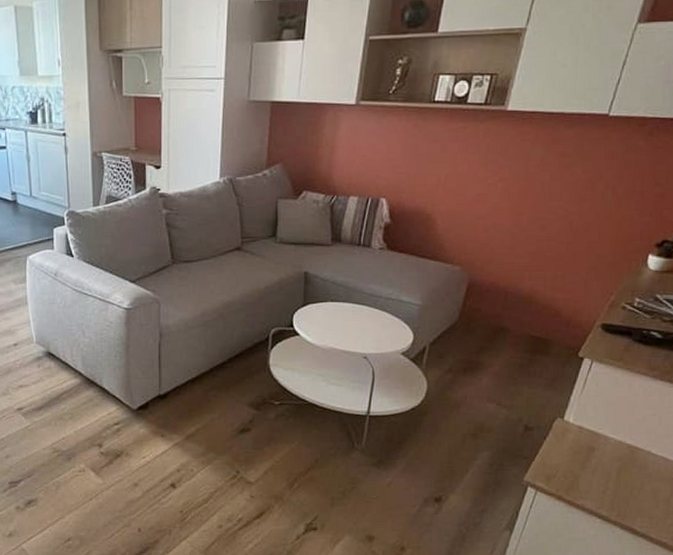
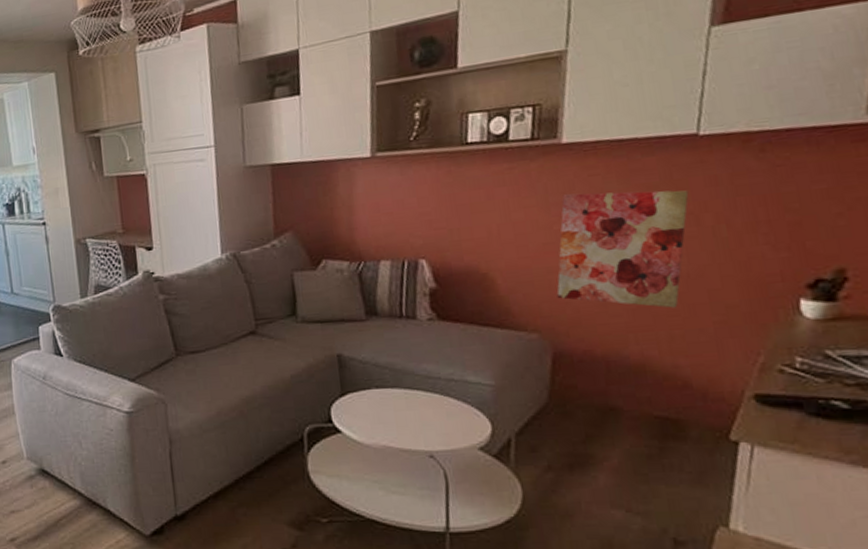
wall art: none [480,153,592,254] -> present [557,190,689,308]

